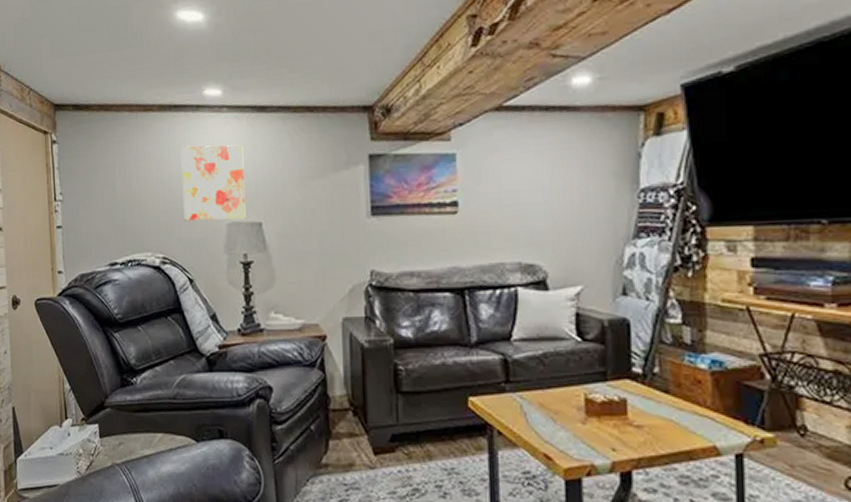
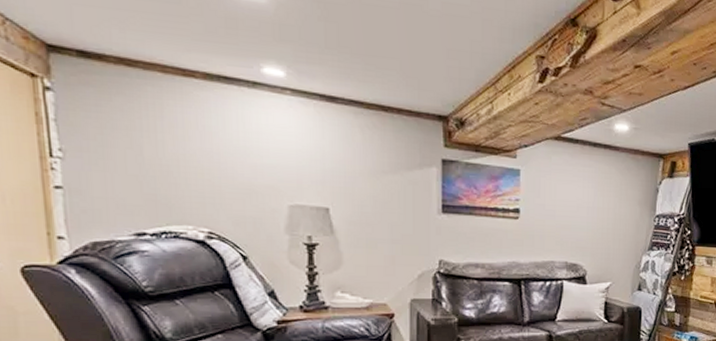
wall art: present [181,145,246,221] -> none [232,121,311,203]

